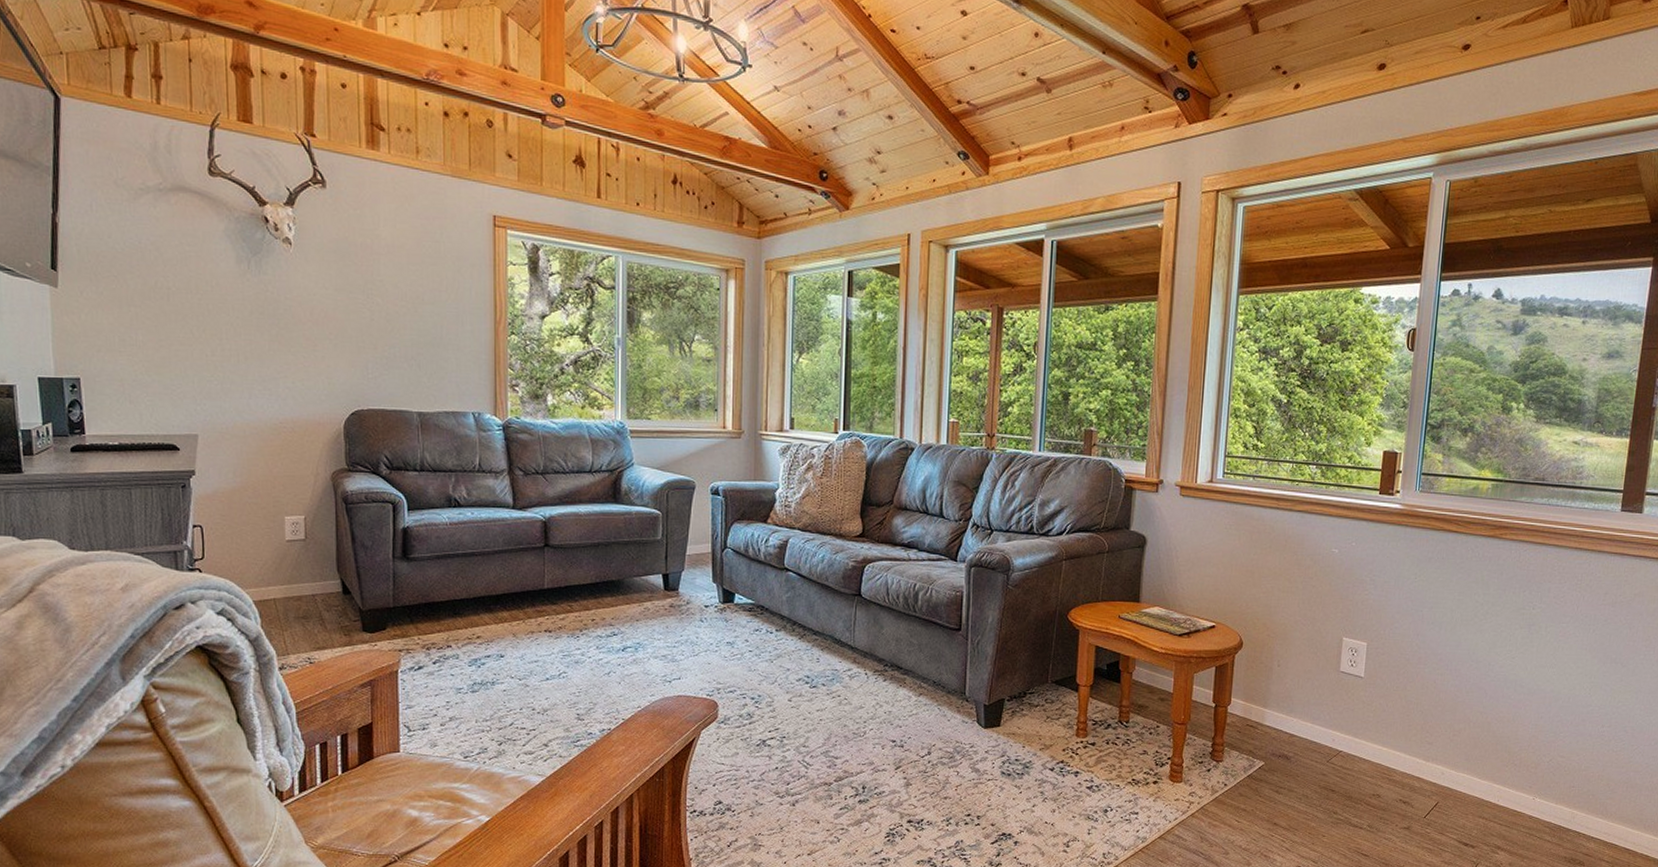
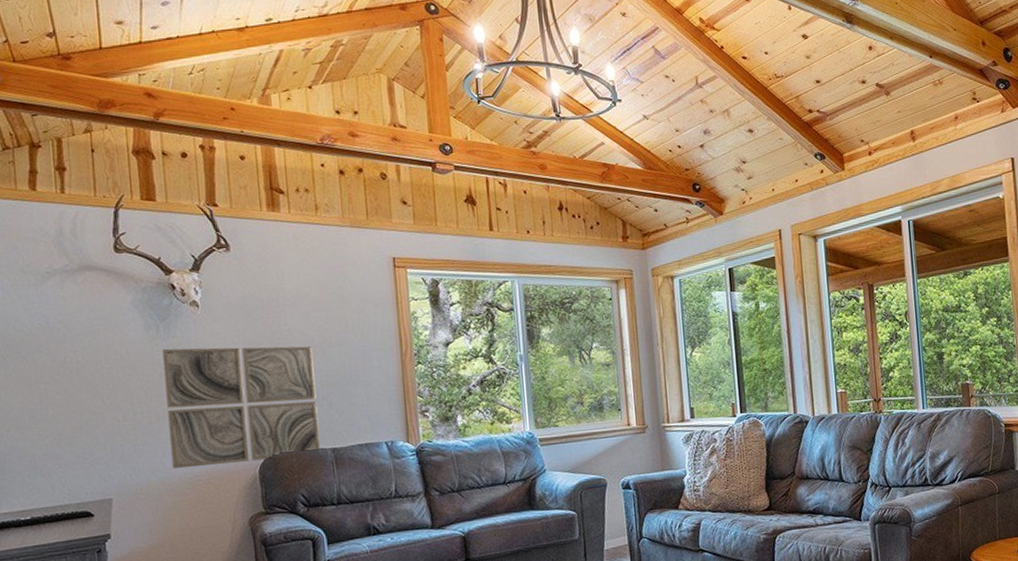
wall art: none [253,285,407,415] -> present [163,346,321,469]

